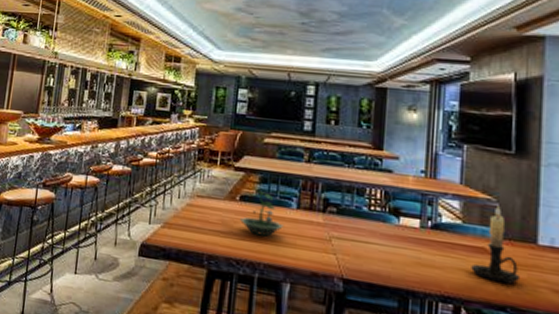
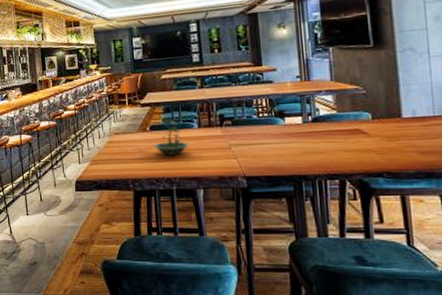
candle holder: present [471,206,519,285] -> none [349,93,391,155]

